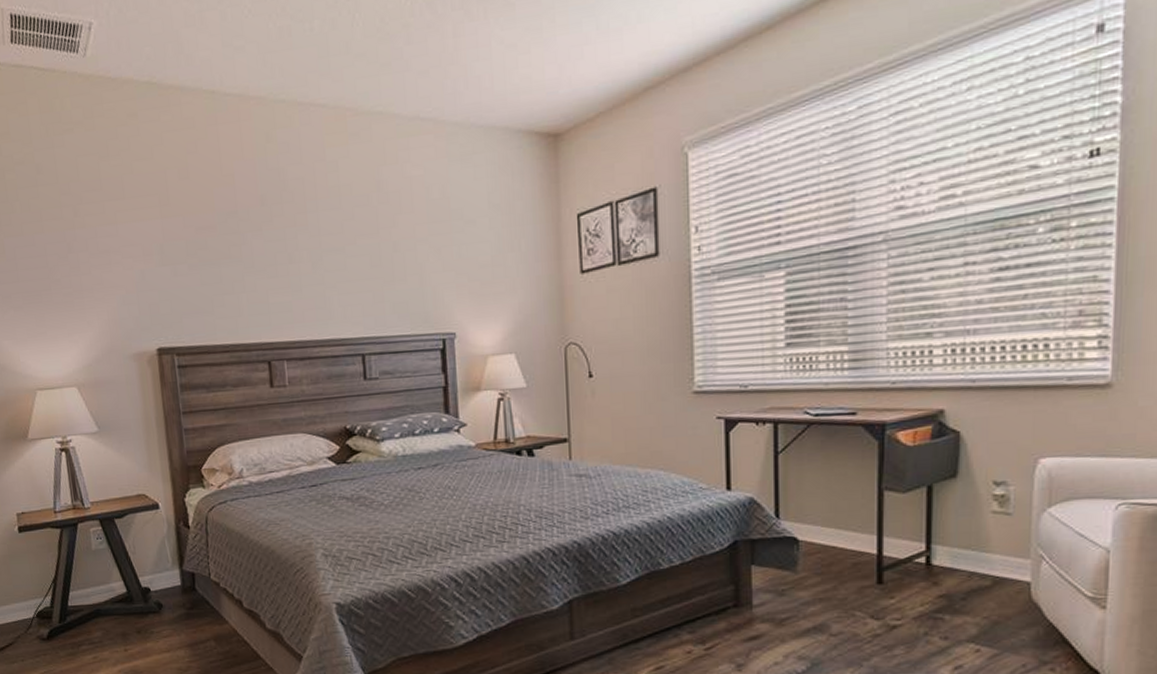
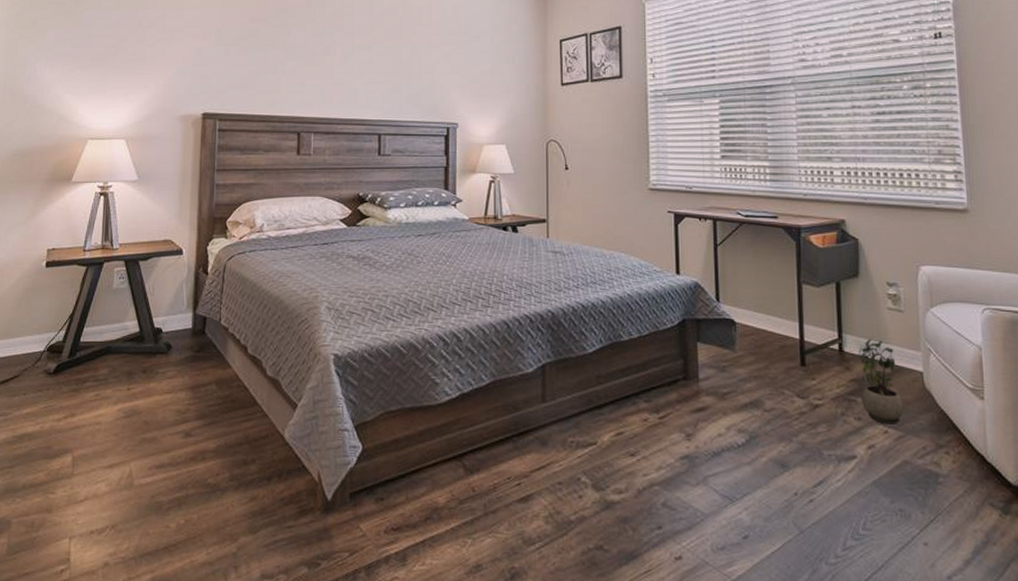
potted plant: none [950,548,1001,642] -> present [858,339,903,425]

